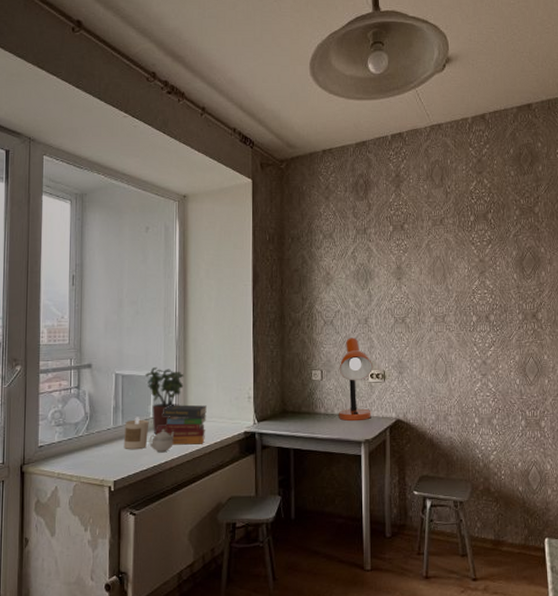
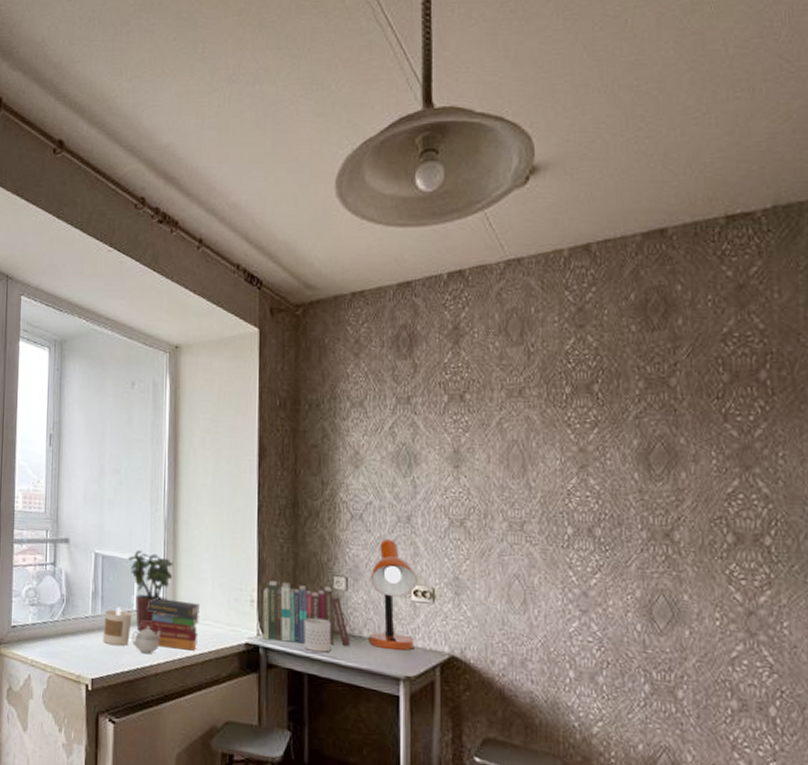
books: none [258,378,325,427] -> present [262,579,350,647]
mug: none [290,404,311,431] -> present [303,617,332,653]

